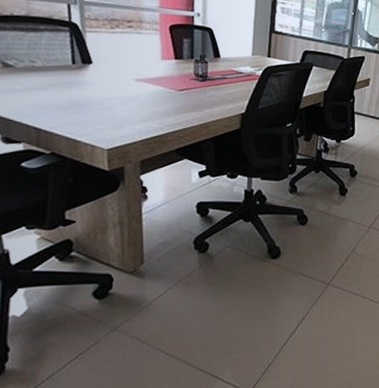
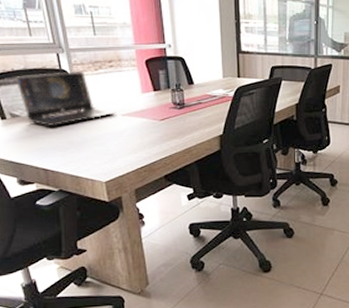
laptop: none [13,22,130,83] -> present [15,70,116,126]

